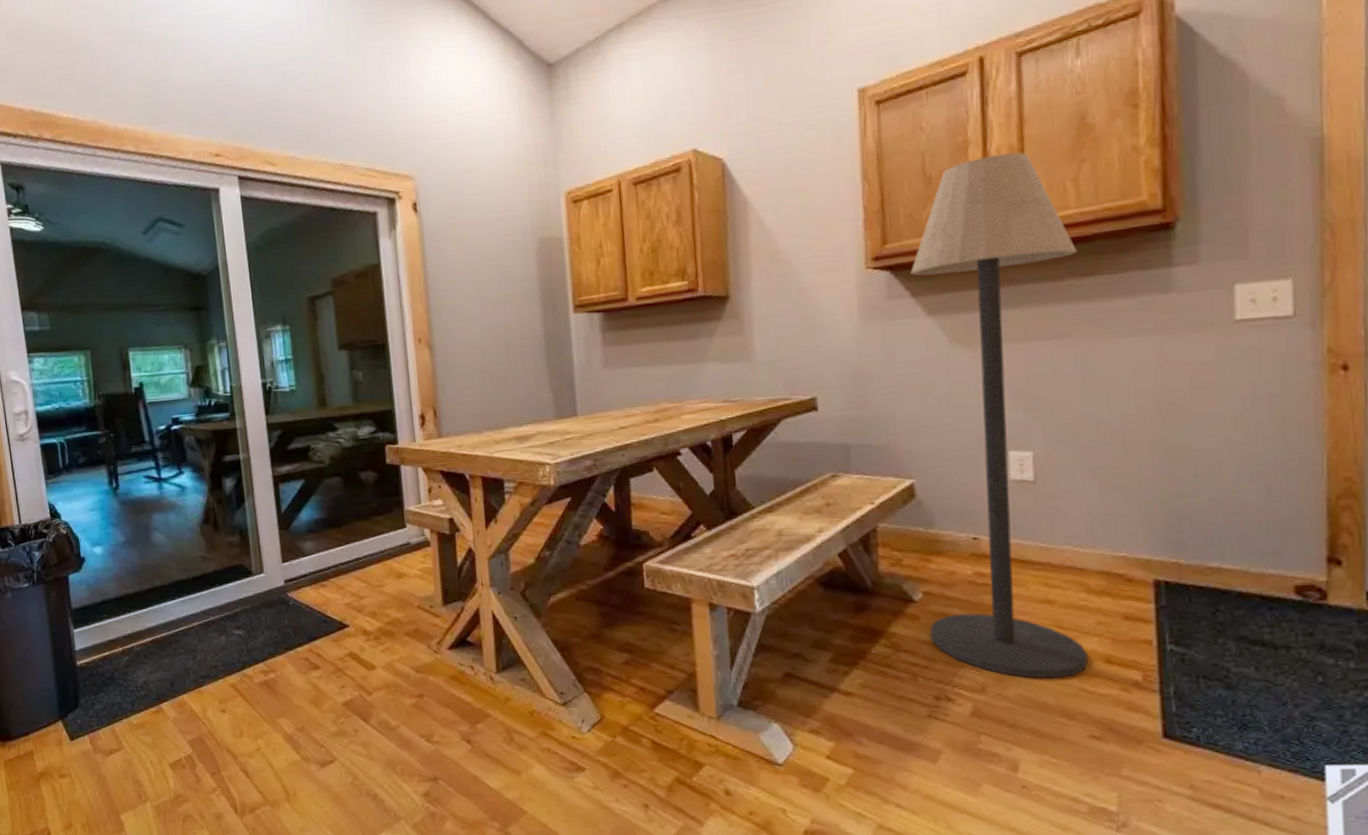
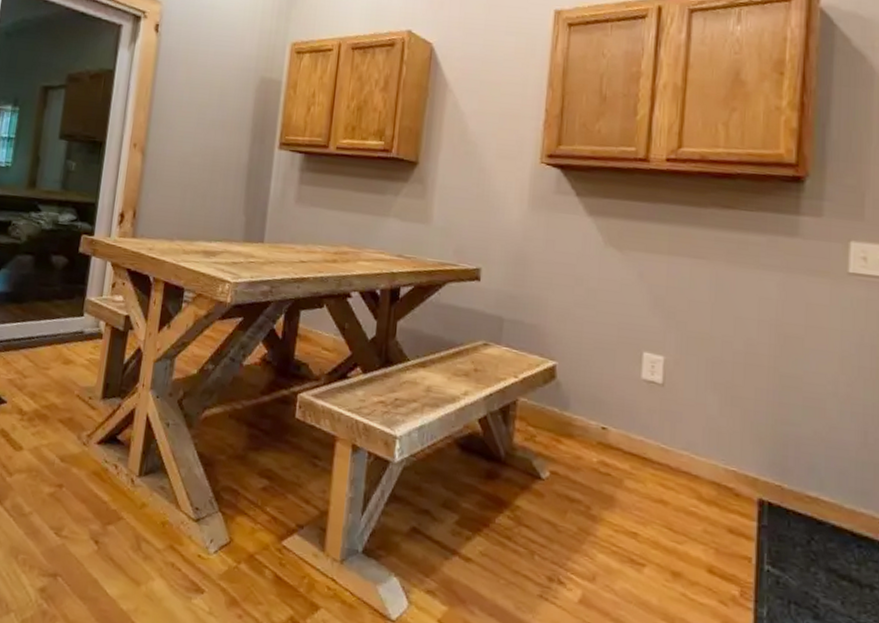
floor lamp: present [910,152,1088,679] -> none [551,89,721,580]

